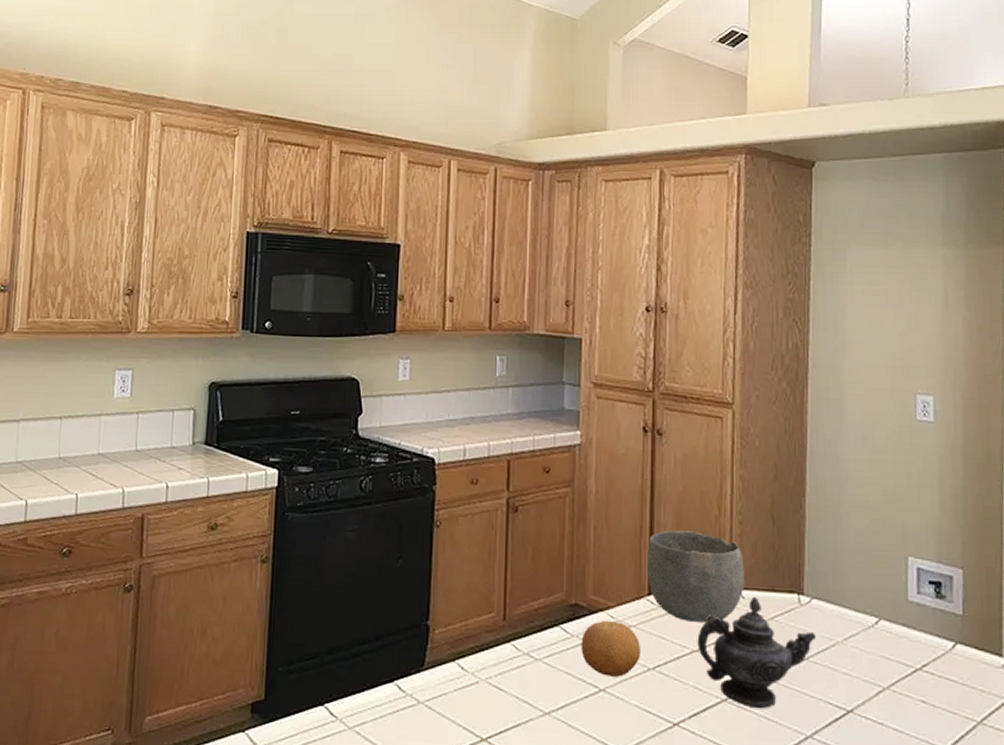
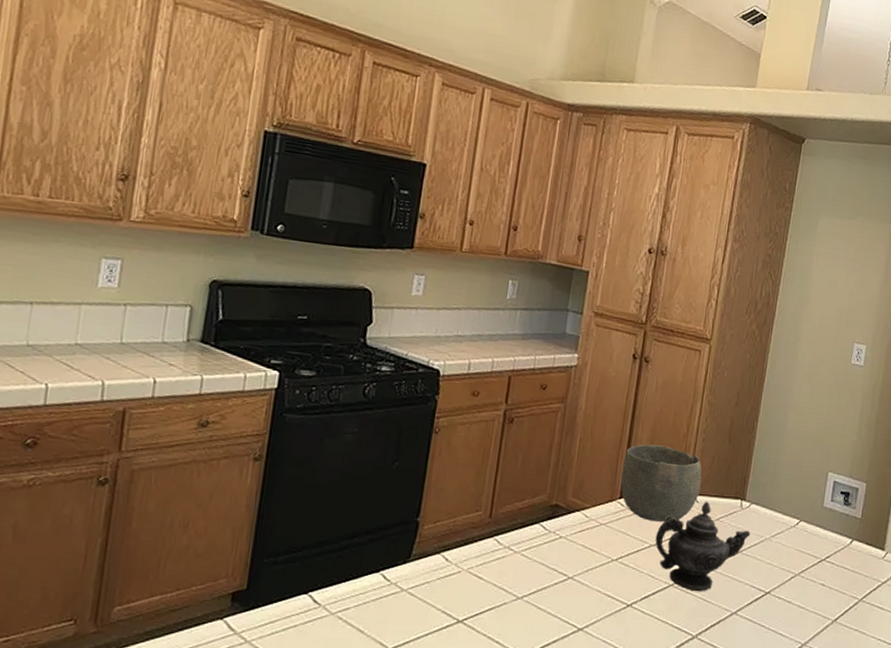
fruit: present [581,621,640,677] -> none [556,519,608,567]

